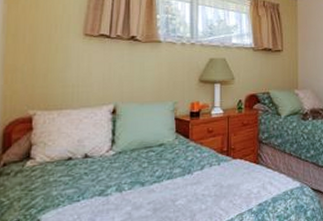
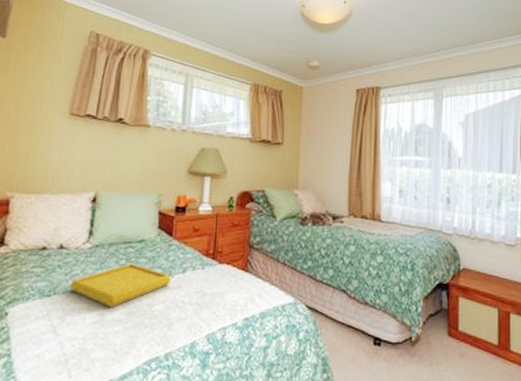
serving tray: none [97,165,191,206] -> present [69,263,172,307]

